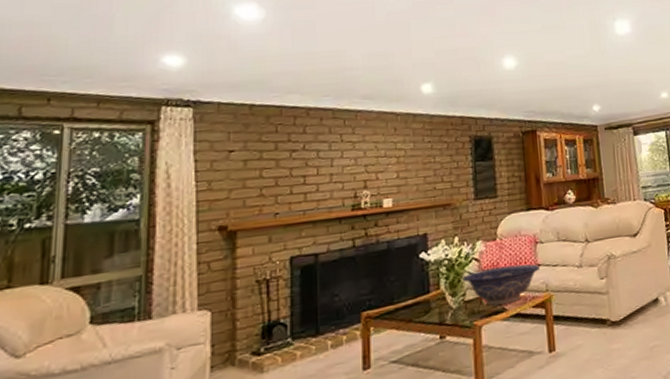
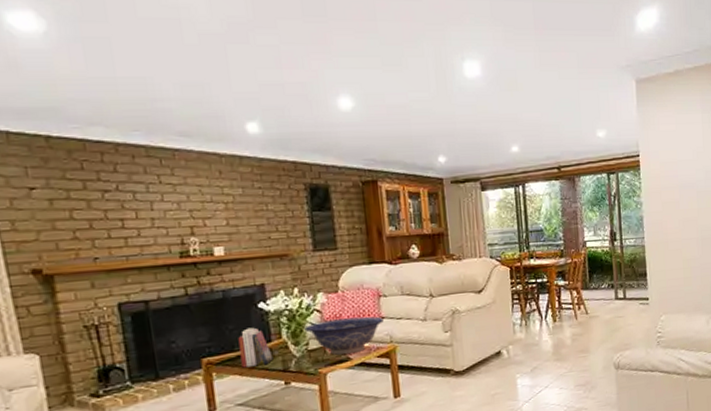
books: none [398,278,430,322] -> present [238,327,273,368]

